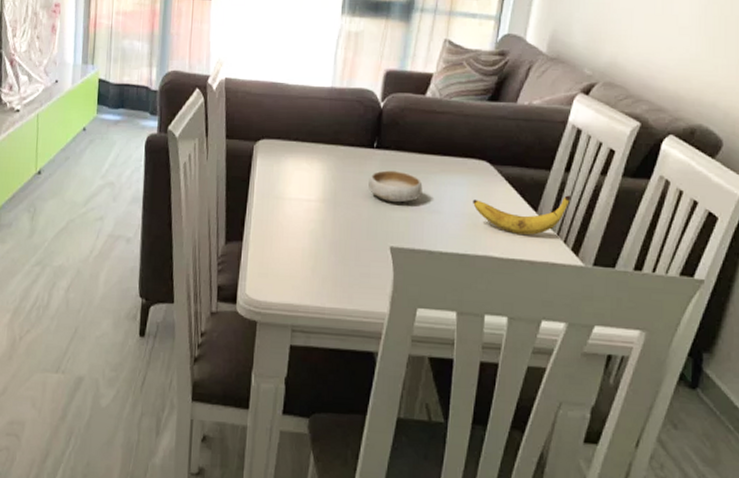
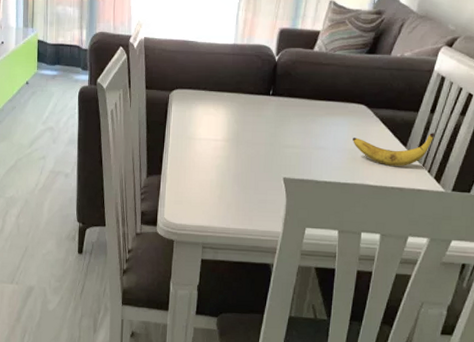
bowl: present [368,170,423,203] -> none [265,114,311,141]

